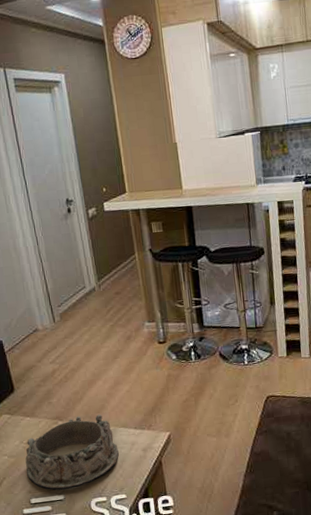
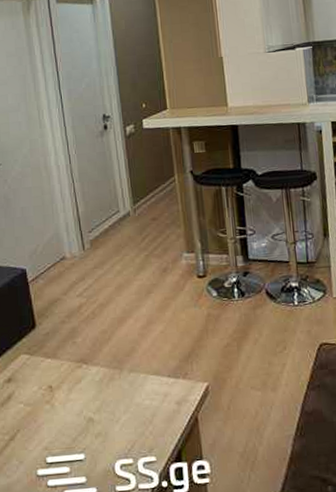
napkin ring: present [25,414,119,491] -> none [43,358,149,449]

